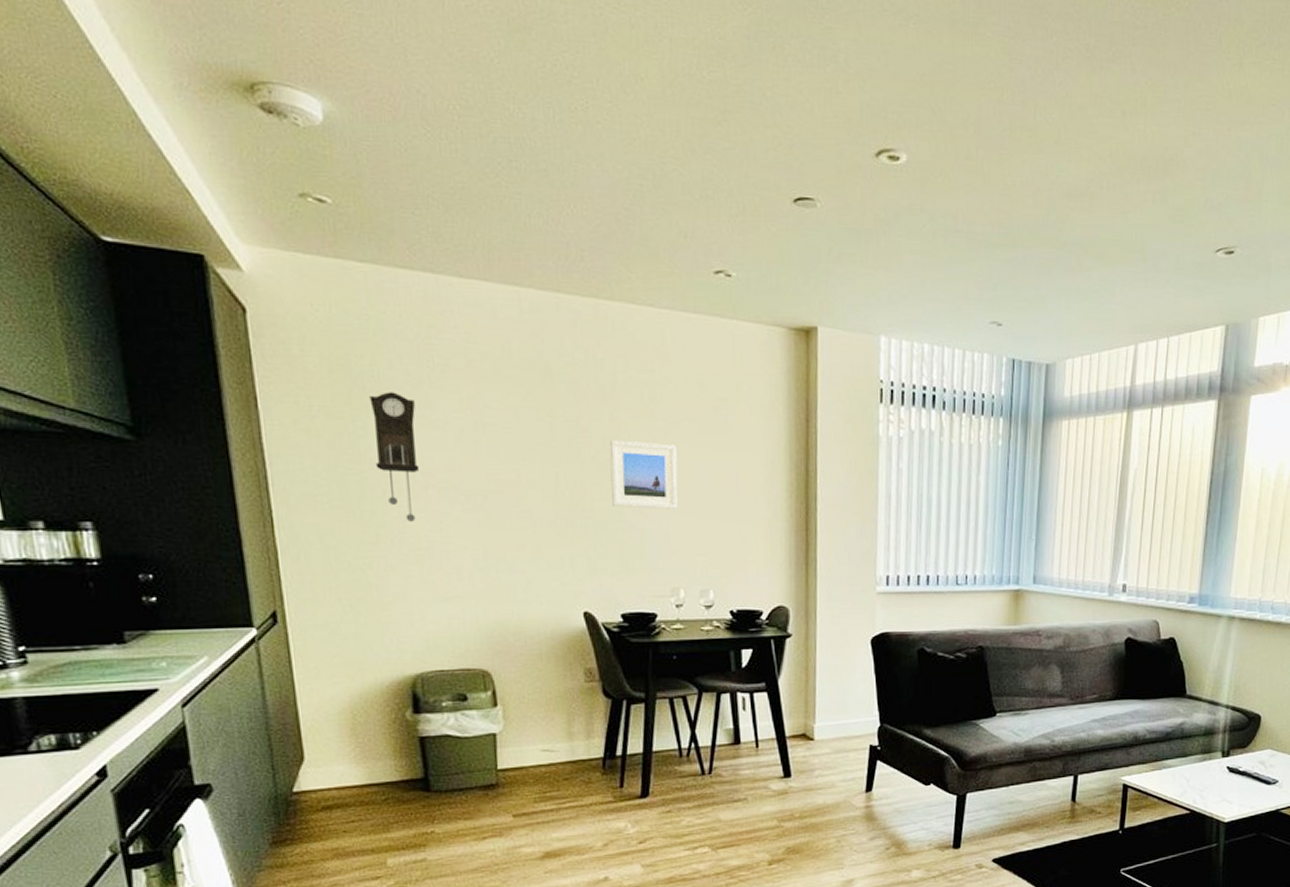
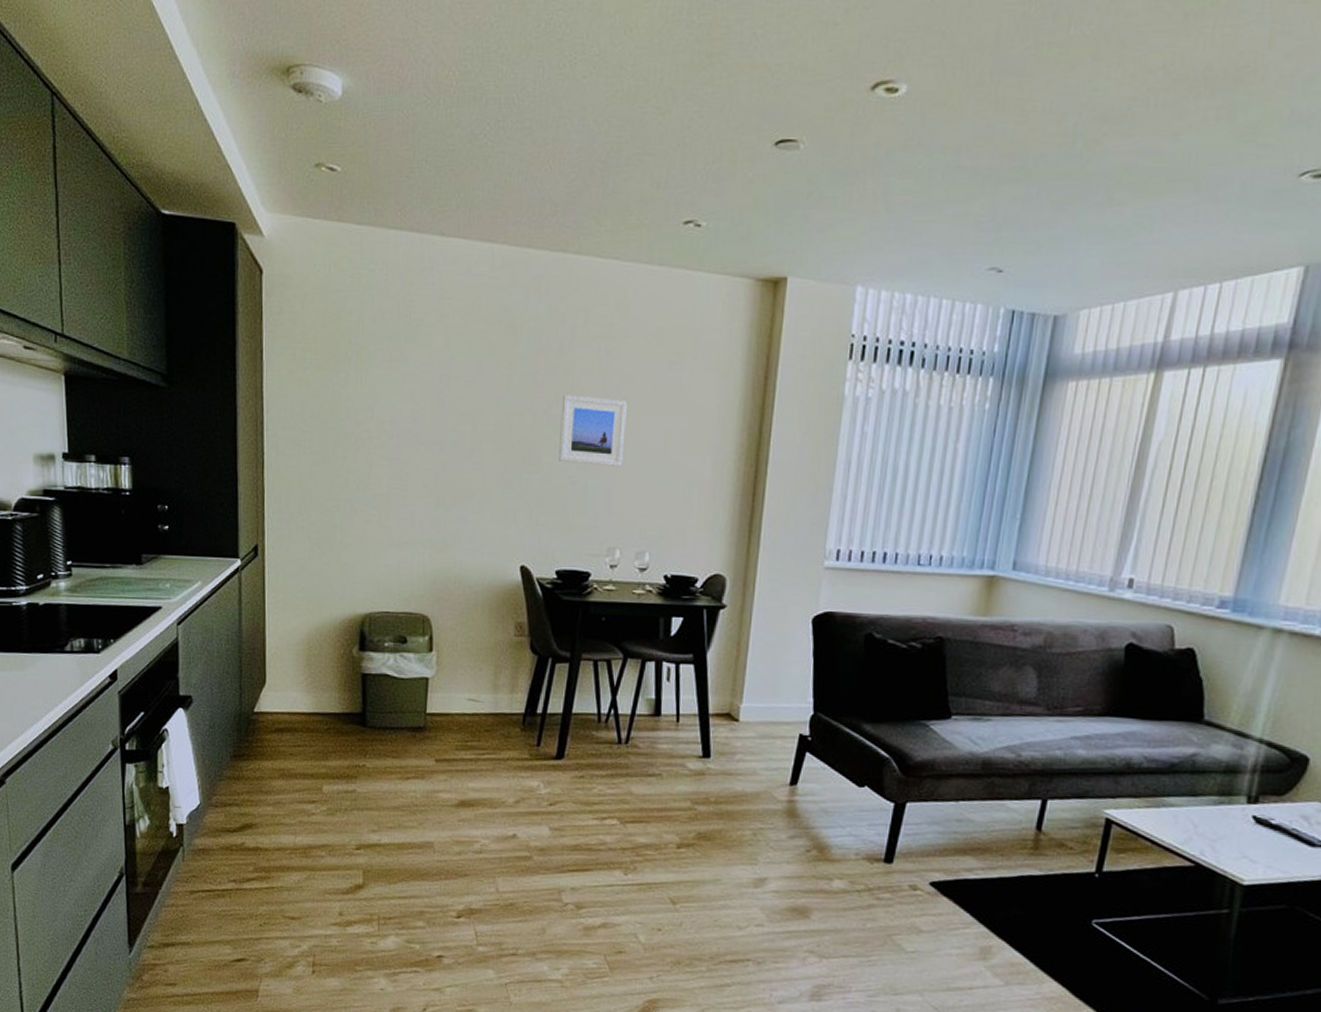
pendulum clock: present [369,392,420,522] -> none [352,345,391,469]

